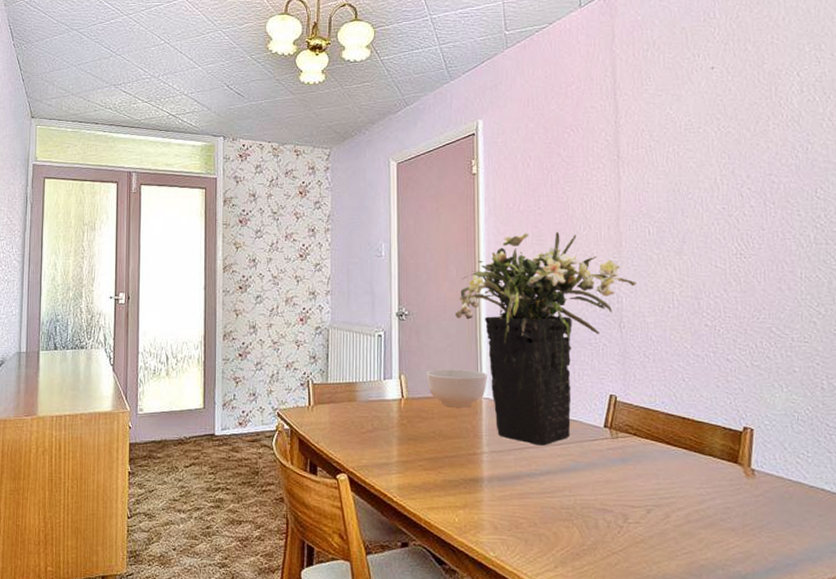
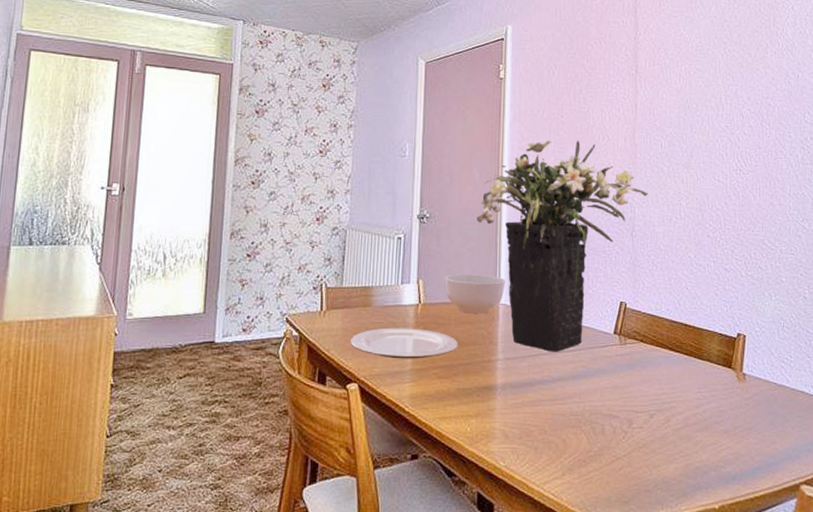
plate: none [337,421,443,452] -> present [349,327,459,359]

